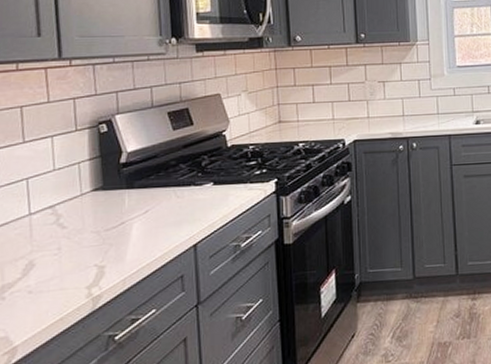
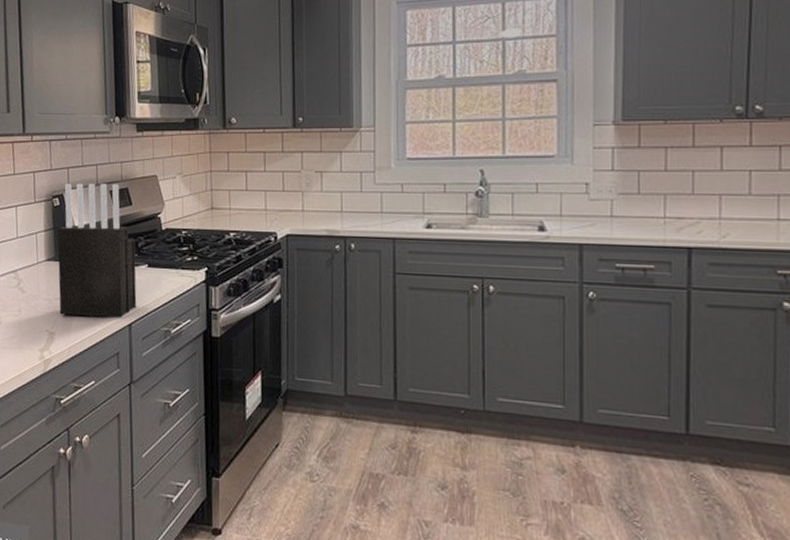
knife block: none [106,105,202,247] -> present [57,183,137,318]

